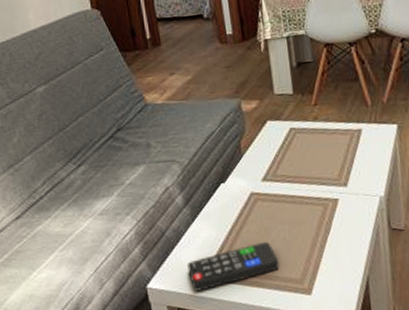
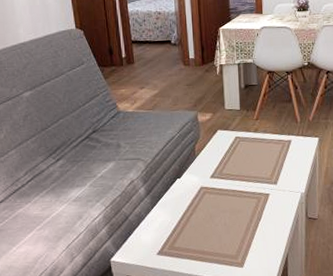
remote control: present [187,241,280,291] -> none [145,225,220,264]

